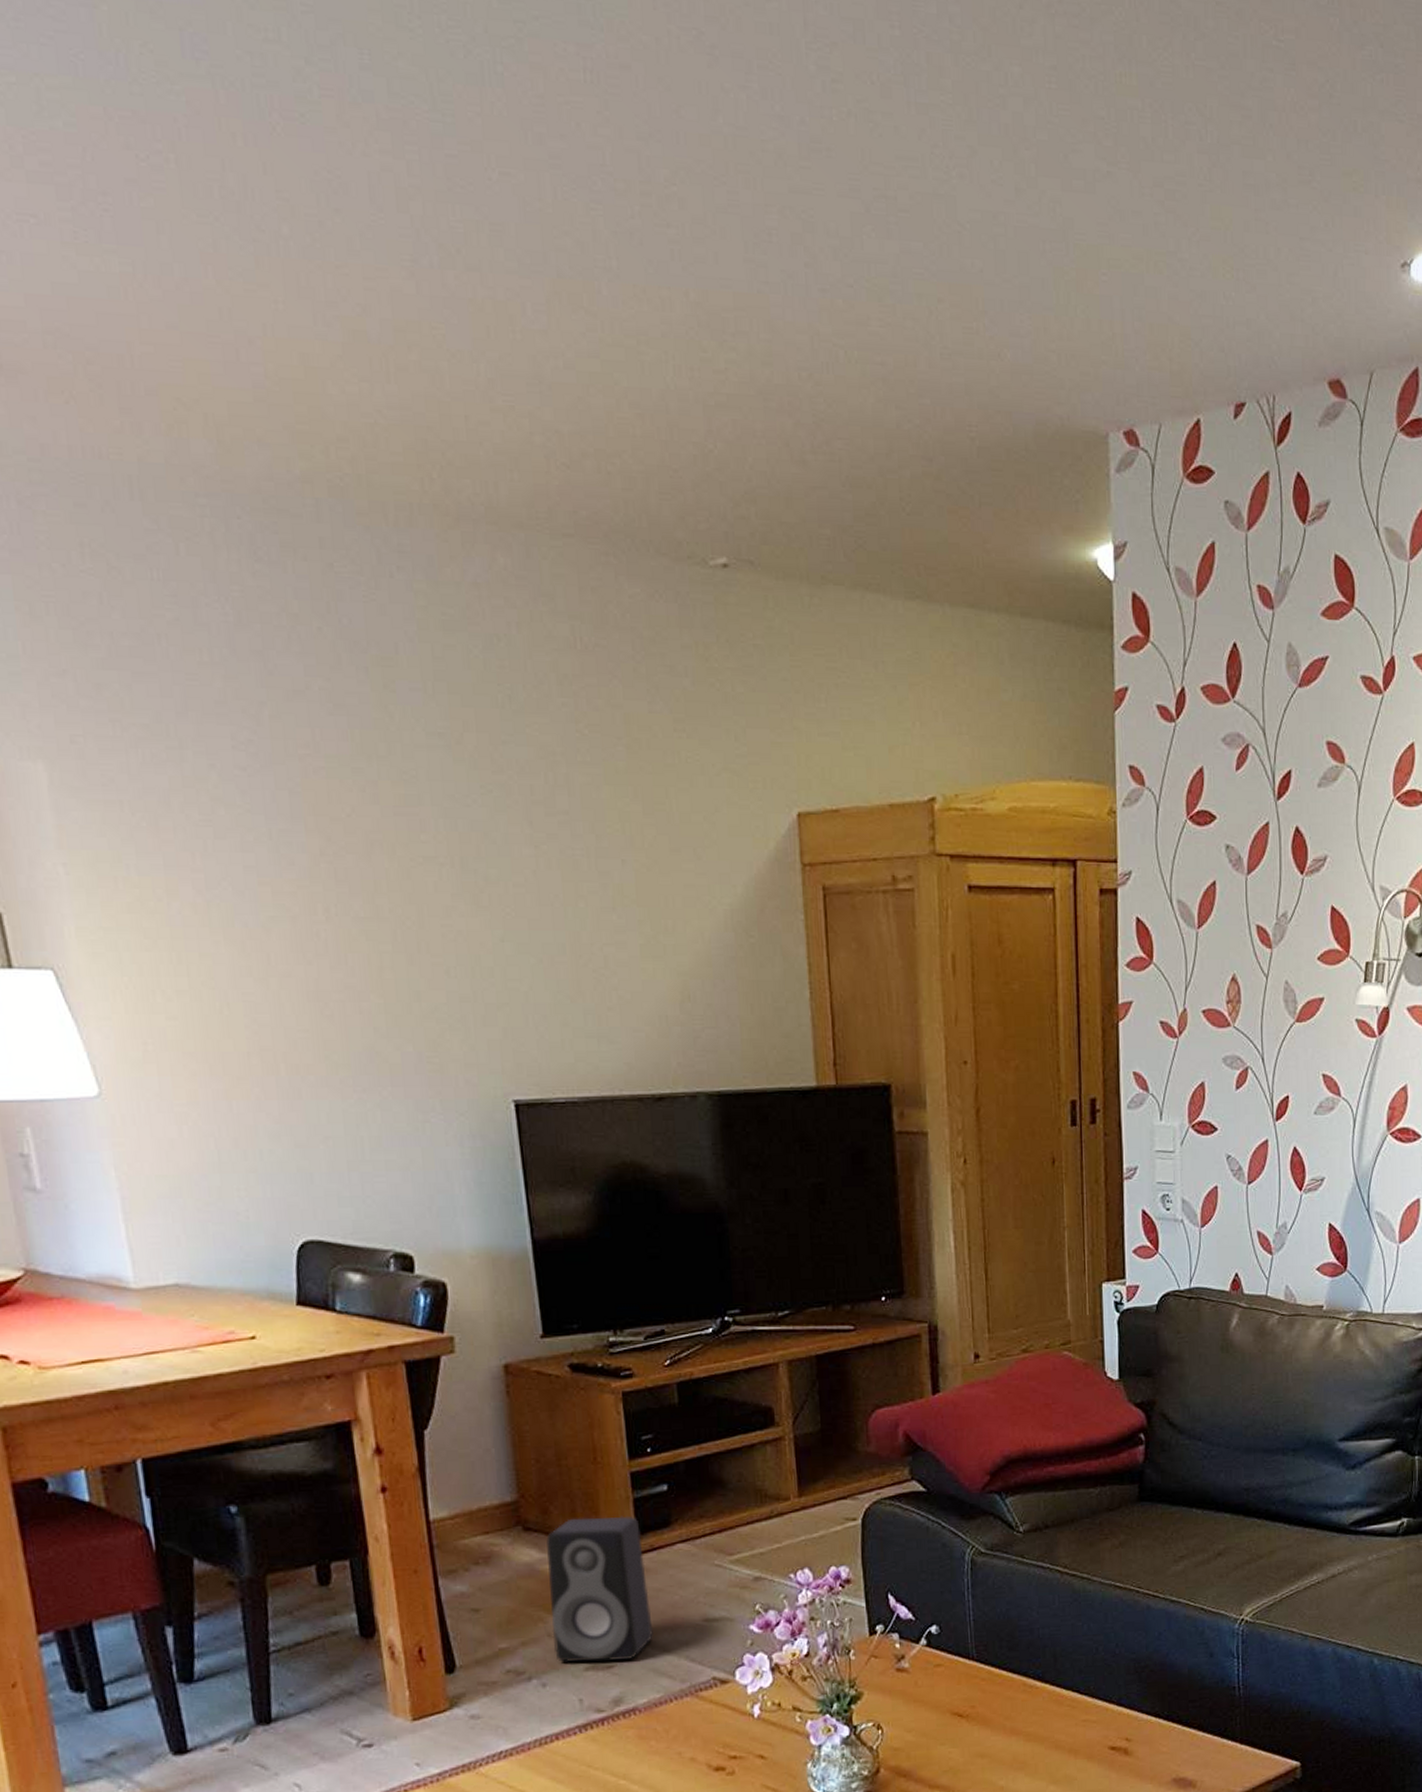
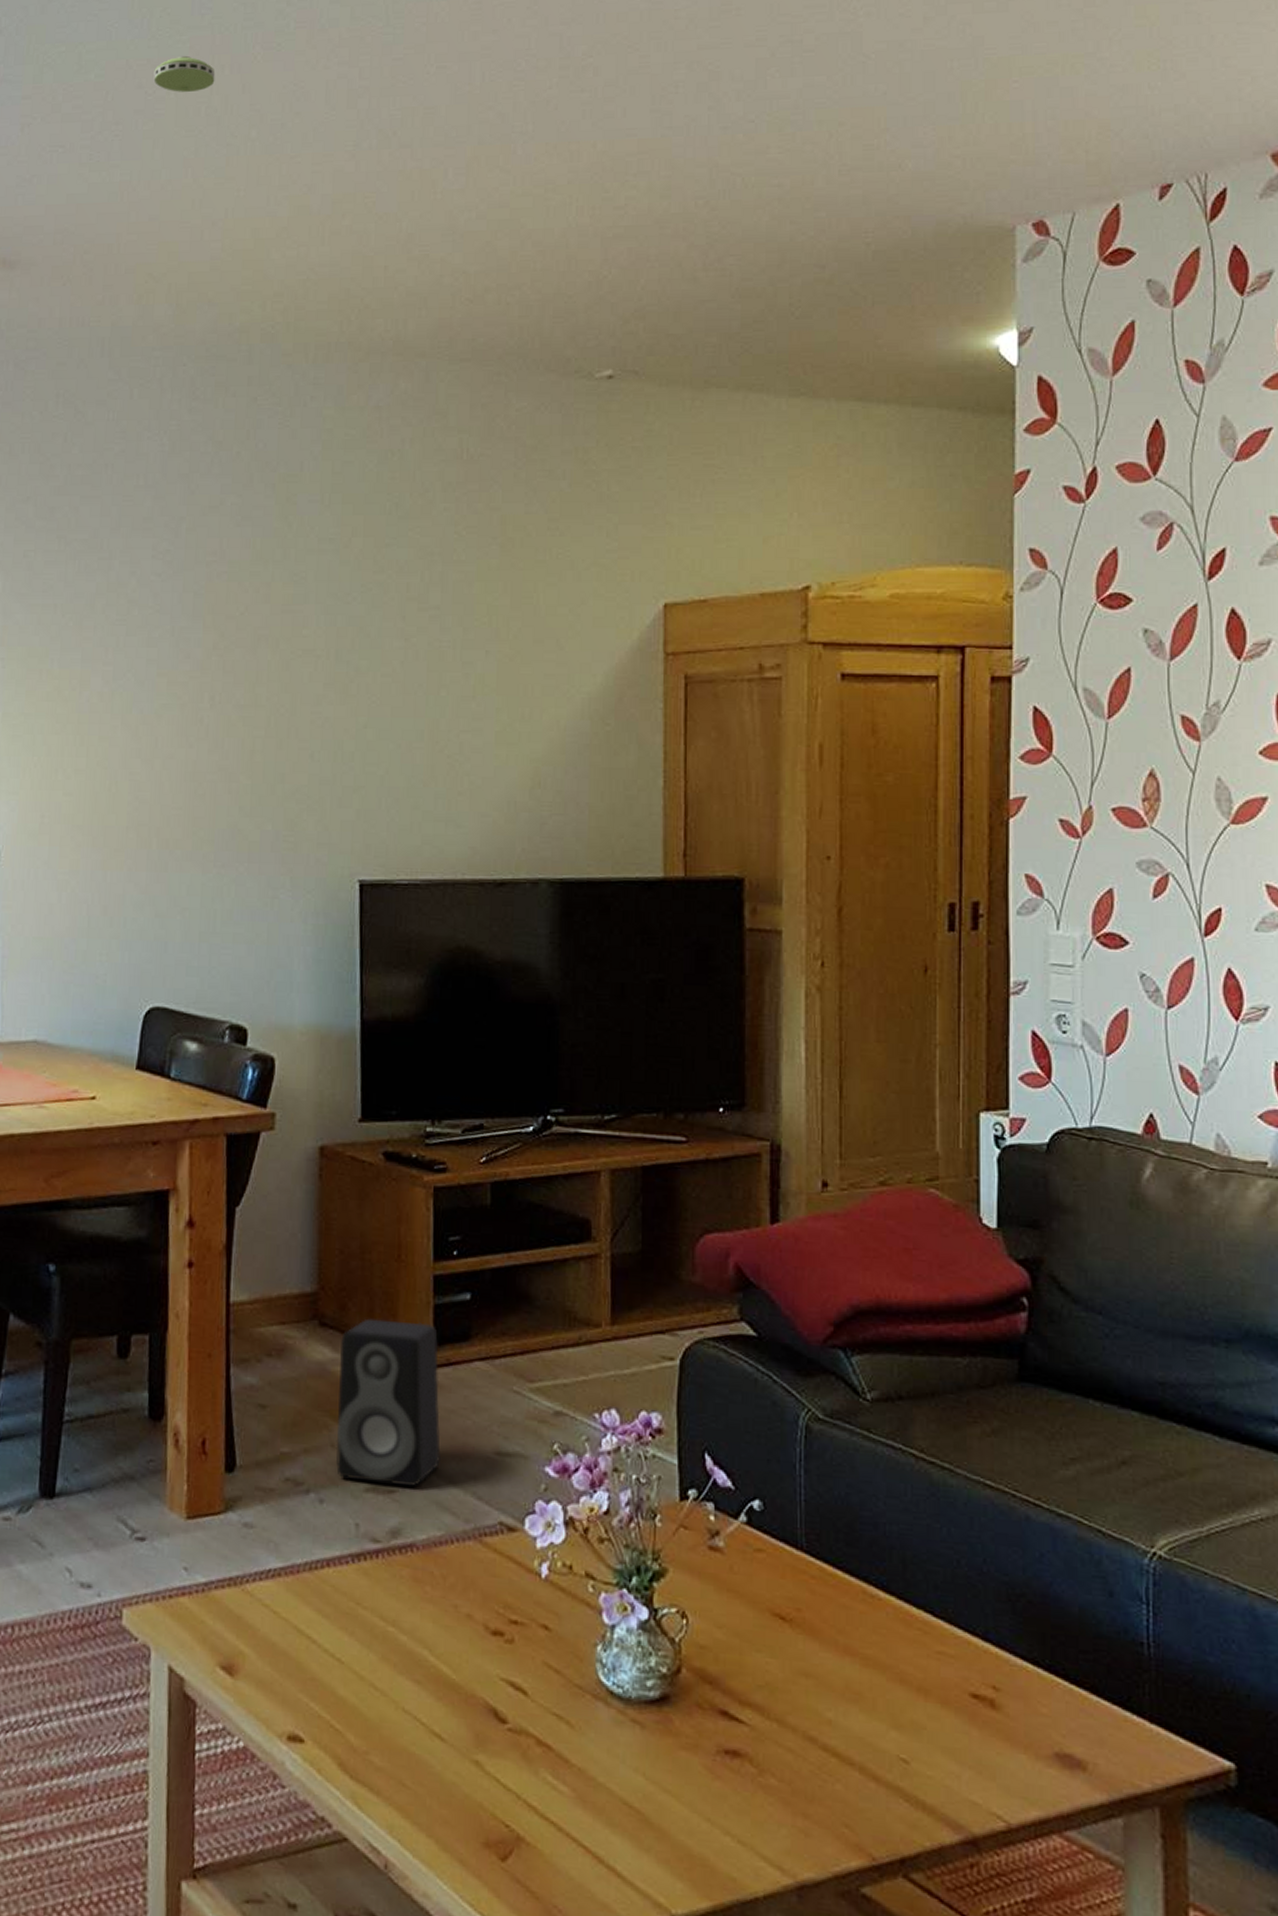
smoke detector: none [143,112,226,164] -> present [154,55,215,92]

